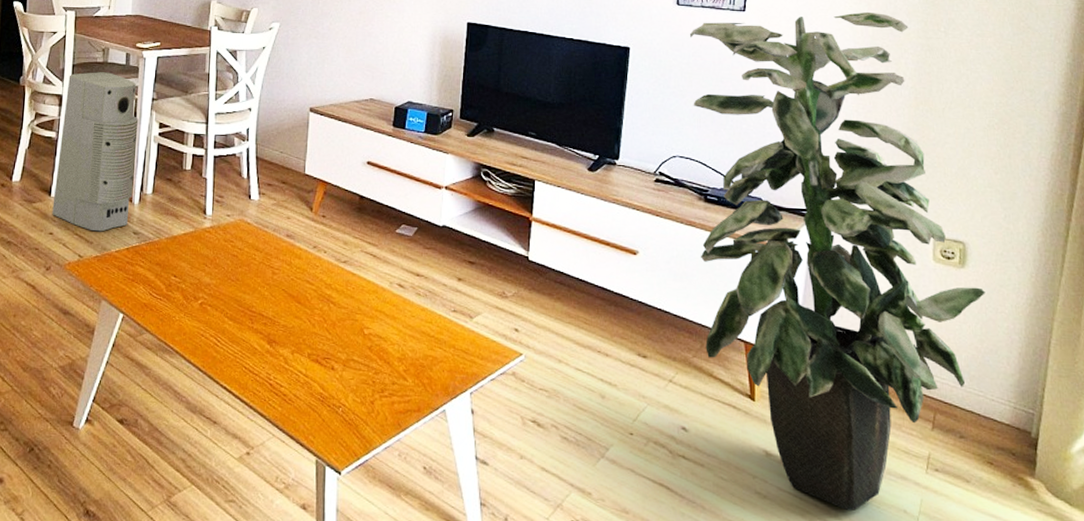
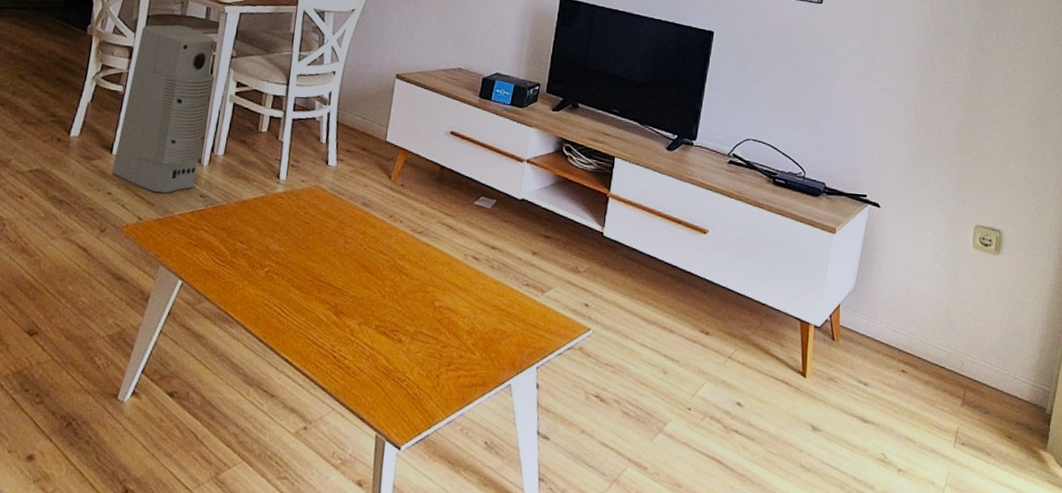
indoor plant: present [690,11,985,512] -> none [764,11,1016,484]

